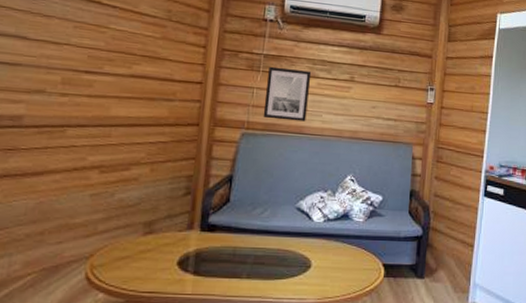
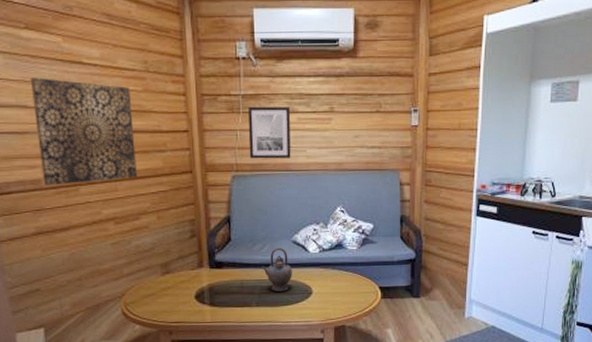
wall art: none [24,10,147,125] -> present [29,78,137,186]
teapot: none [258,213,293,262] -> present [260,247,292,291]

